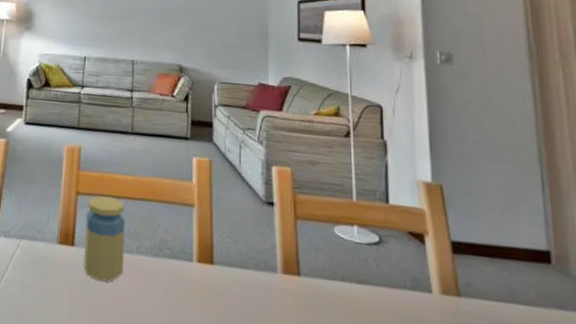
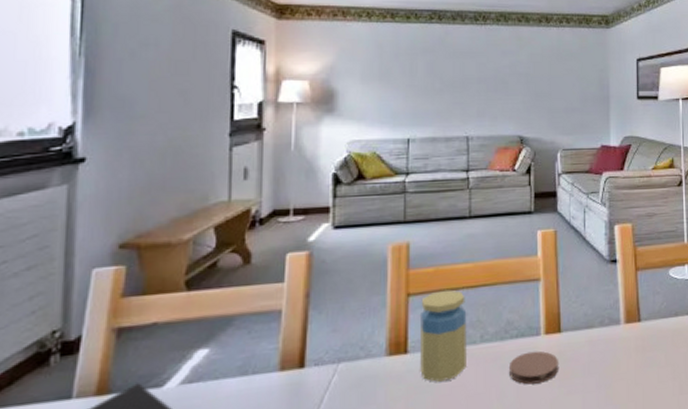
coaster: none [162,275,210,312] -> present [510,351,558,385]

